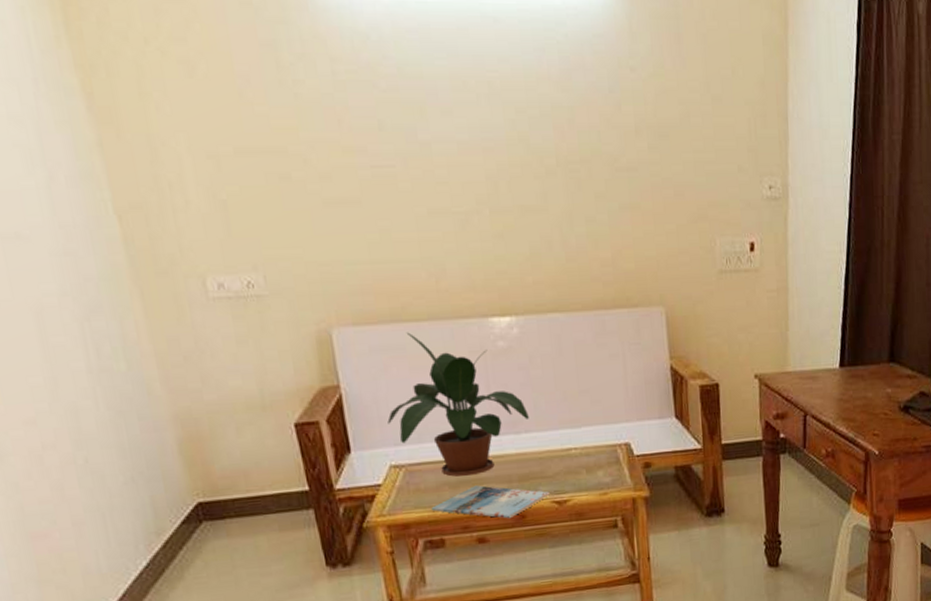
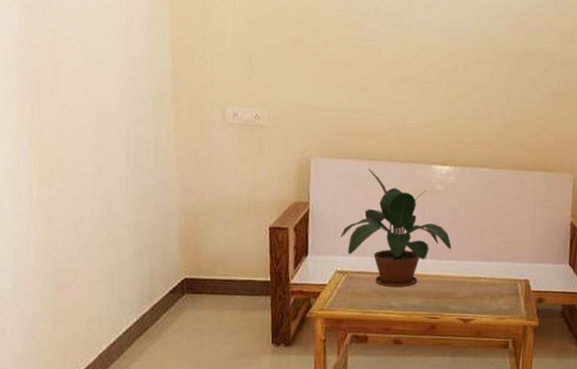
magazine: present [431,485,550,519] -> none [362,297,458,328]

